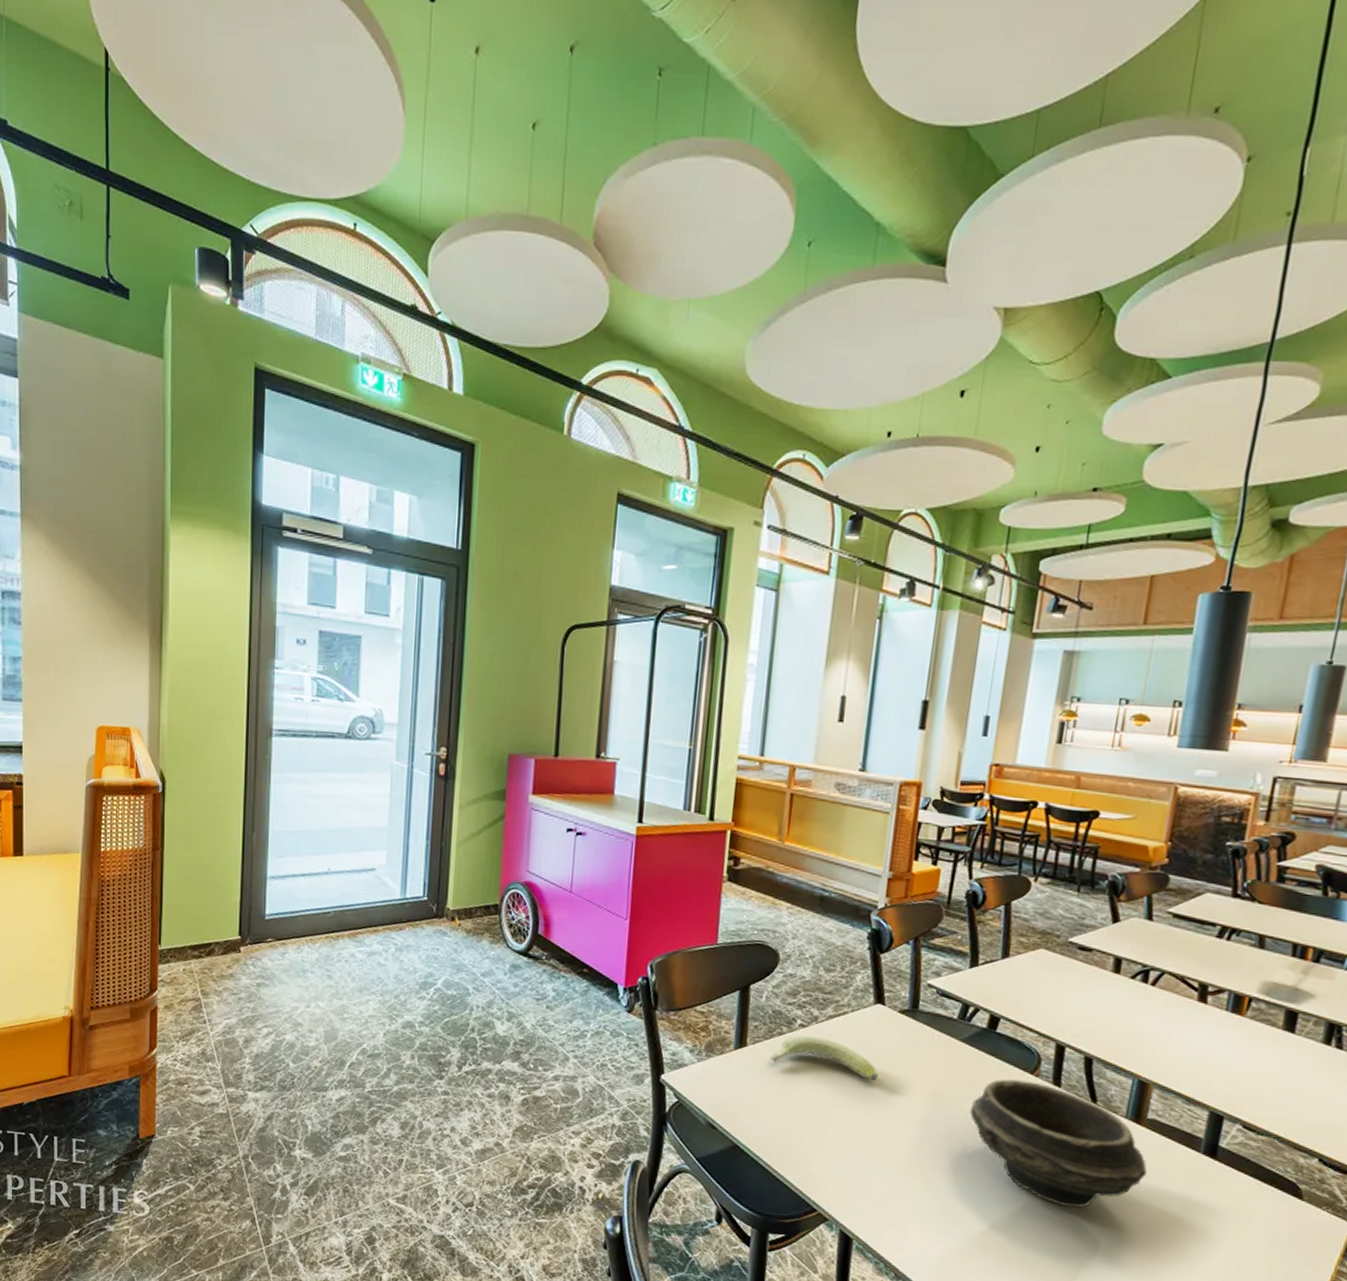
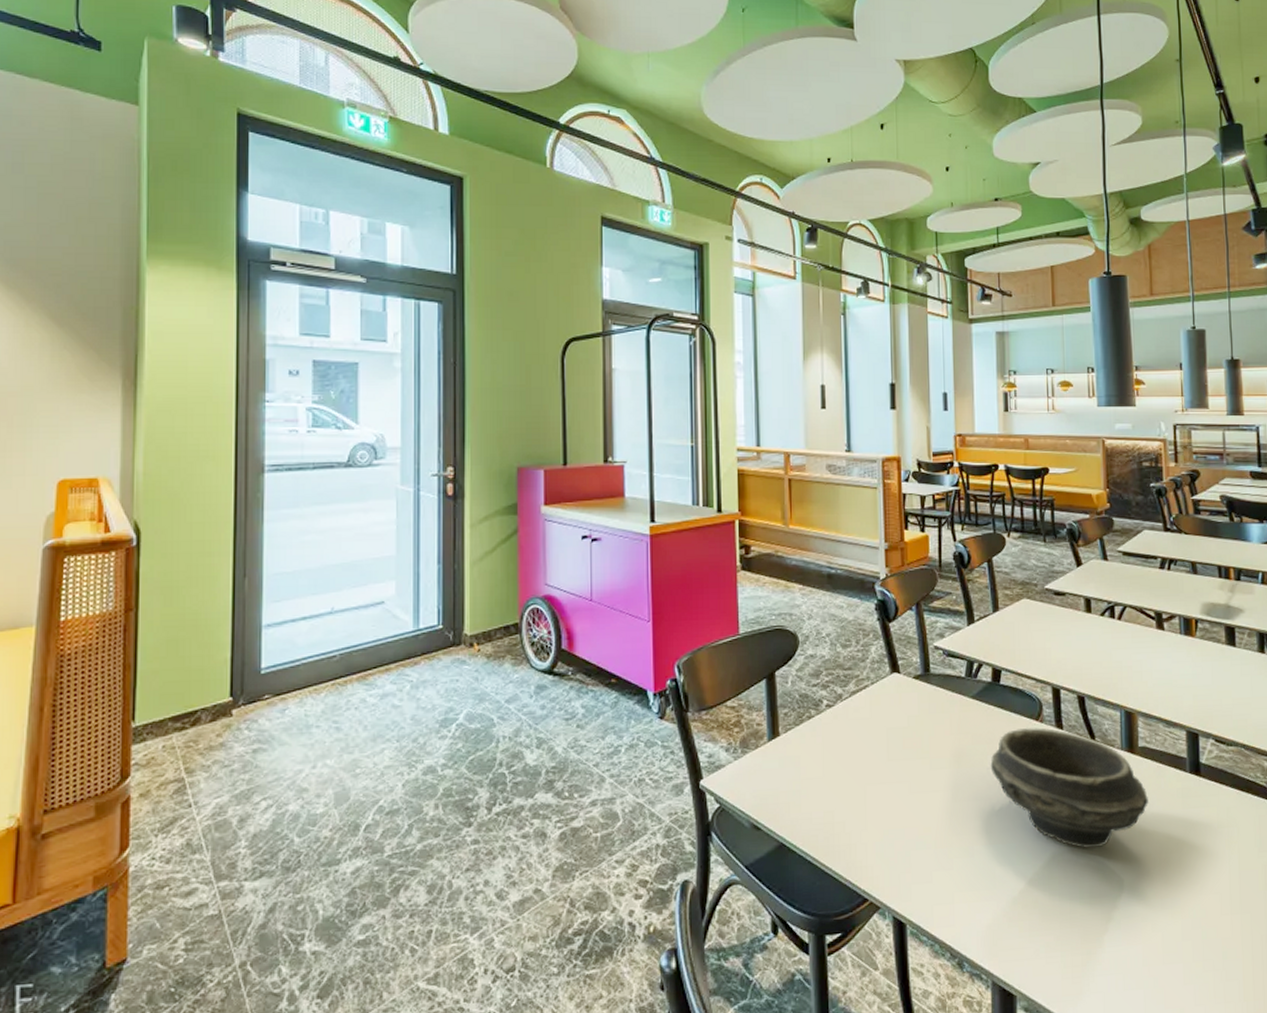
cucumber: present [770,1035,879,1081] -> none [803,714,905,751]

